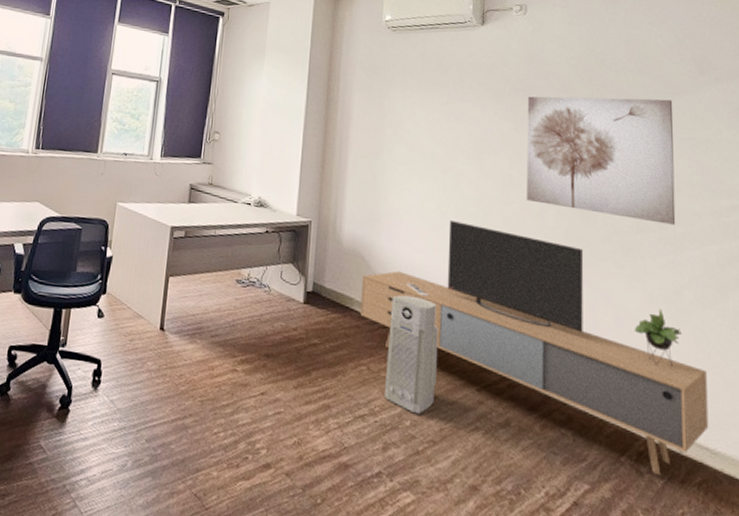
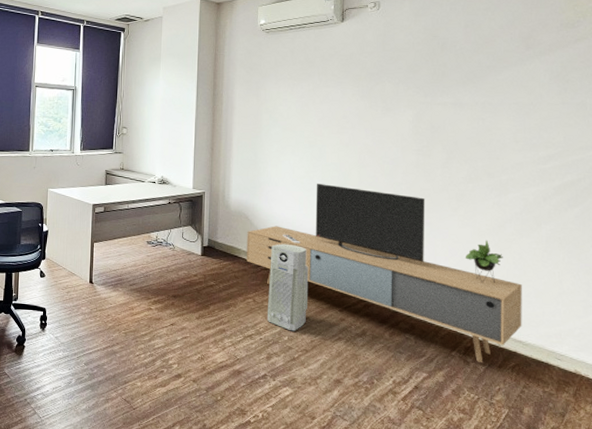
wall art: present [526,96,676,225] -> none [379,72,502,174]

